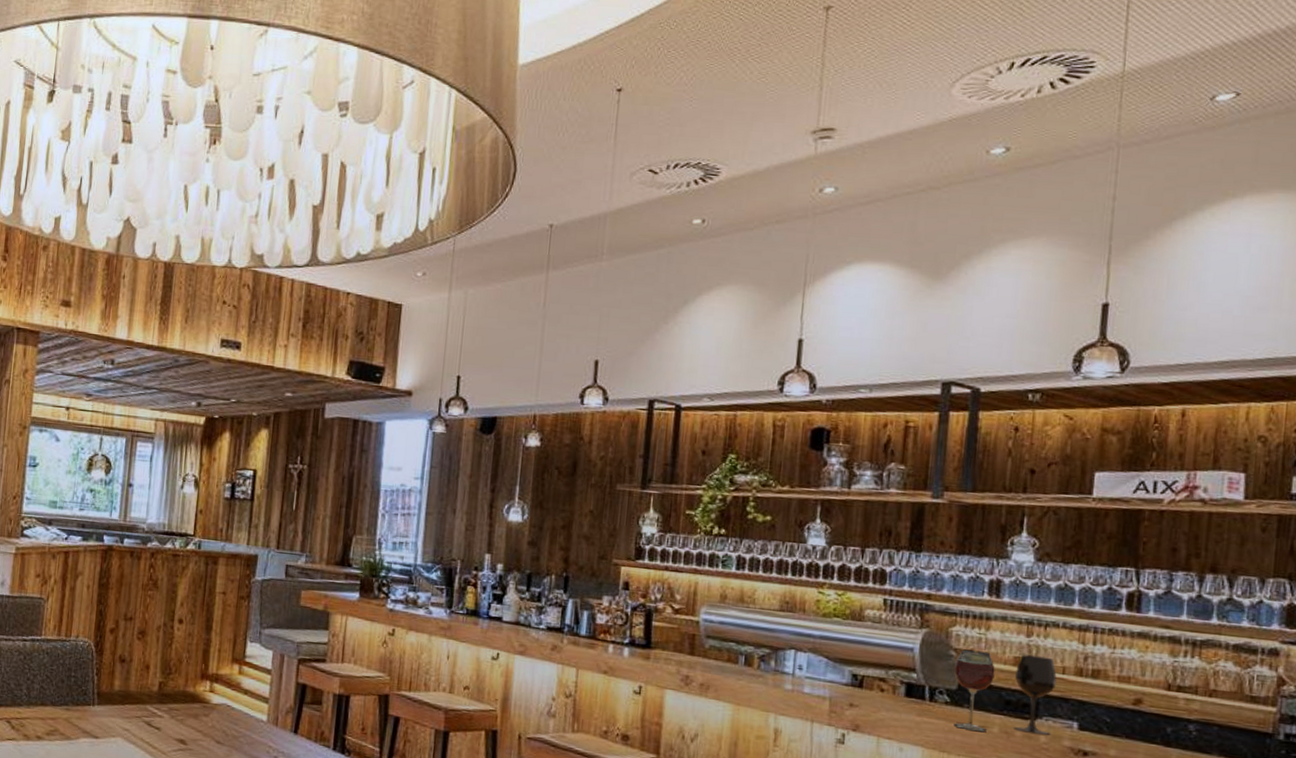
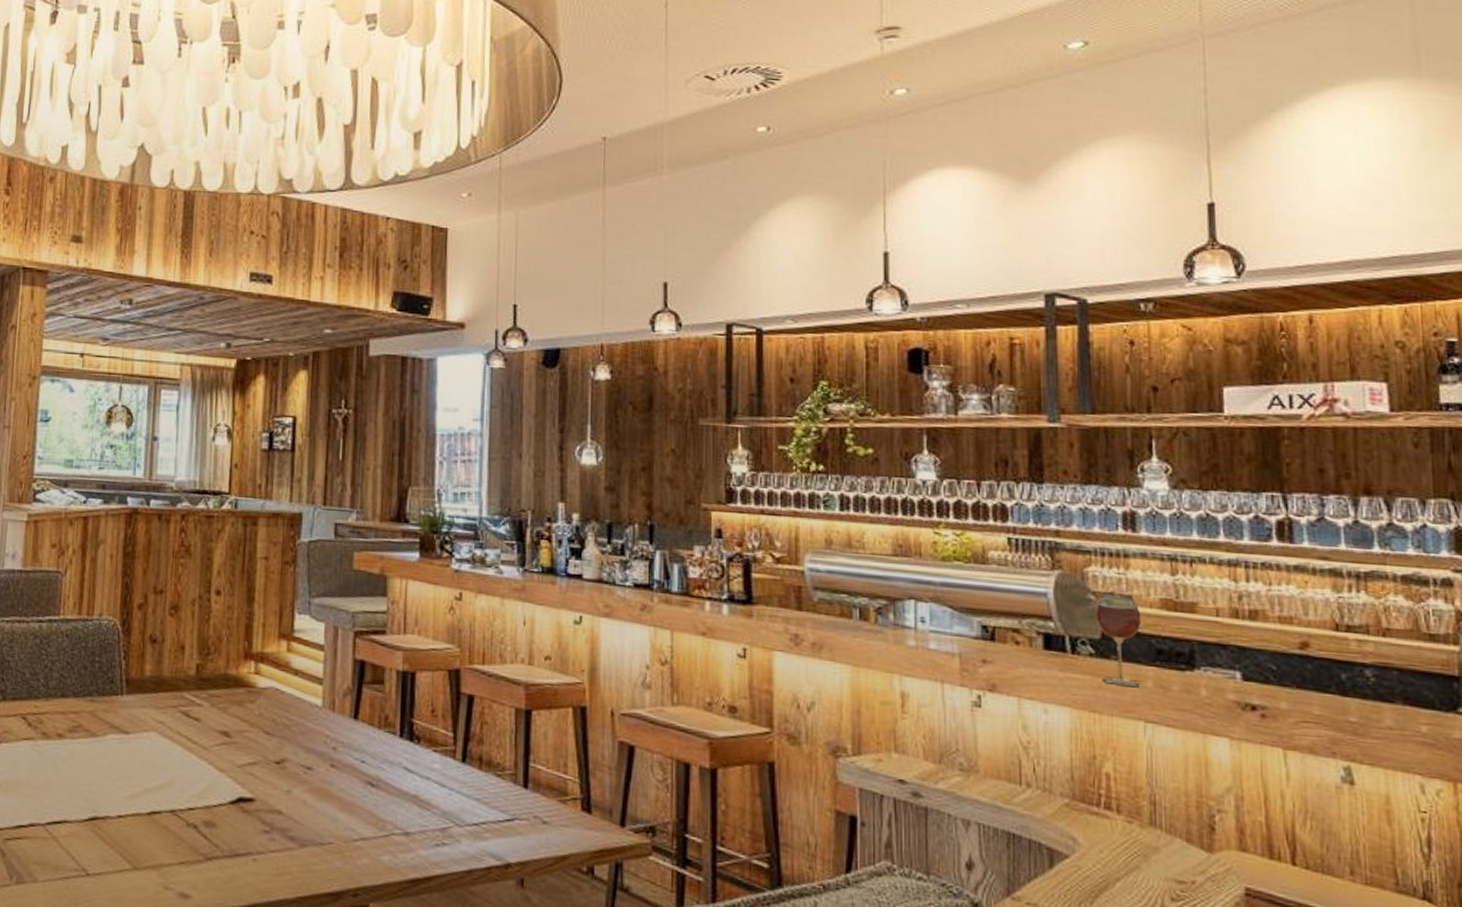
wine glass: present [1013,654,1057,736] -> none [1164,596,1213,689]

